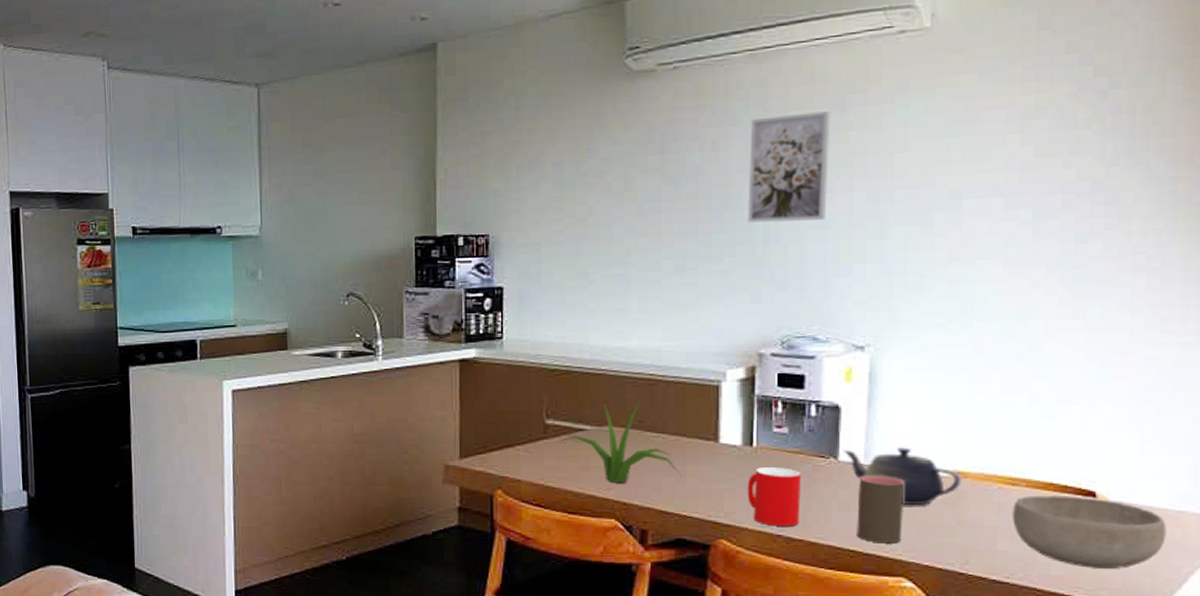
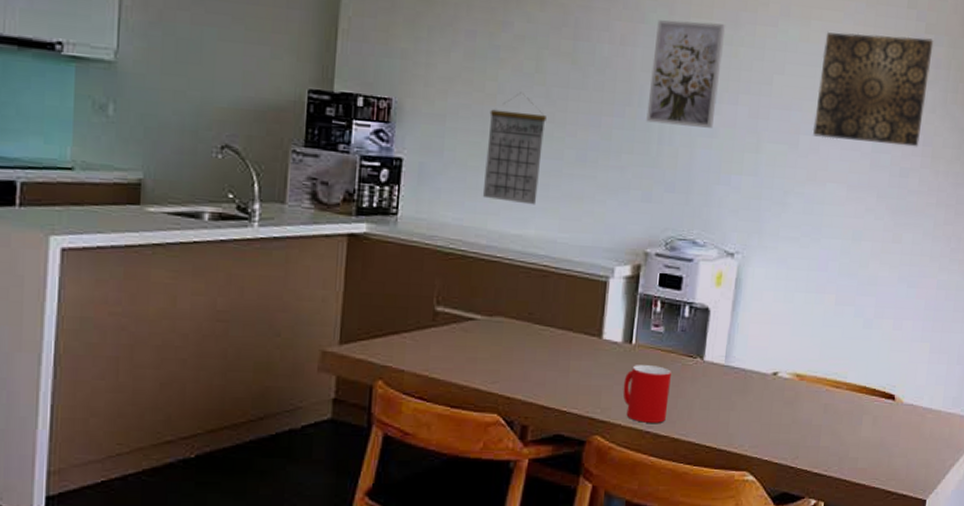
plant: present [561,400,682,484] -> none [450,291,565,377]
calendar: none [582,212,640,318] -> present [482,92,546,205]
teapot: present [843,447,962,505] -> none [708,350,800,404]
cup: present [857,475,905,544] -> none [712,375,756,440]
wall art: none [950,82,1108,213] -> present [812,32,934,147]
bowl: present [1012,495,1167,570] -> none [834,397,940,463]

